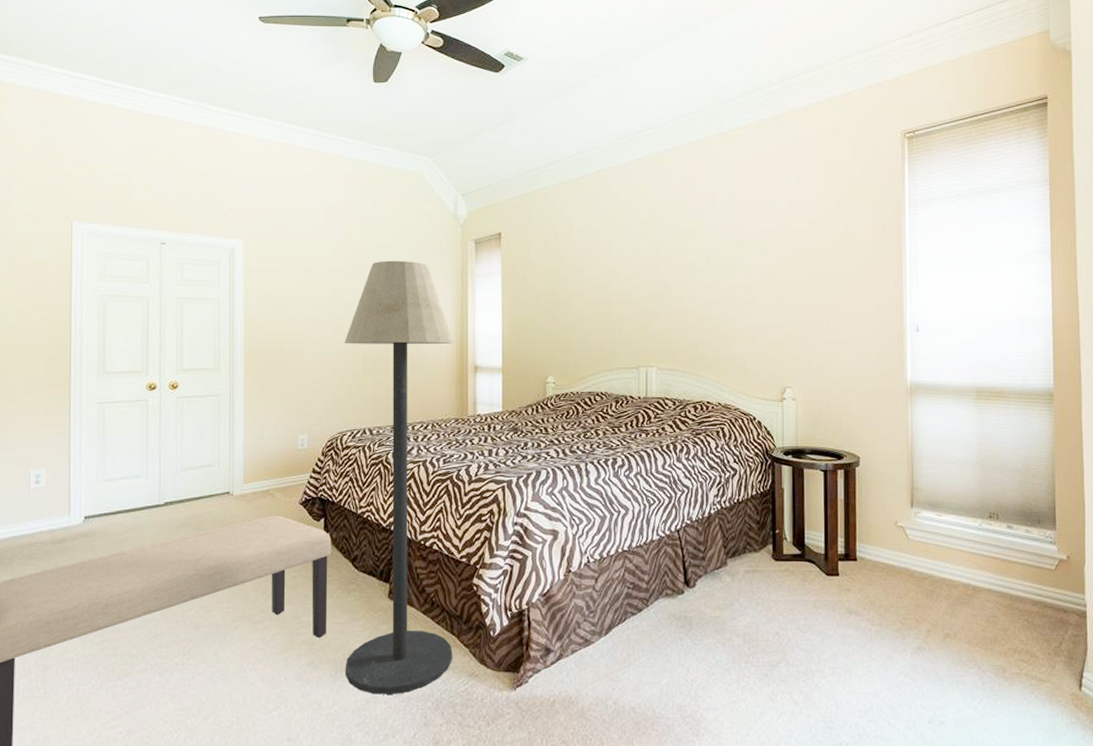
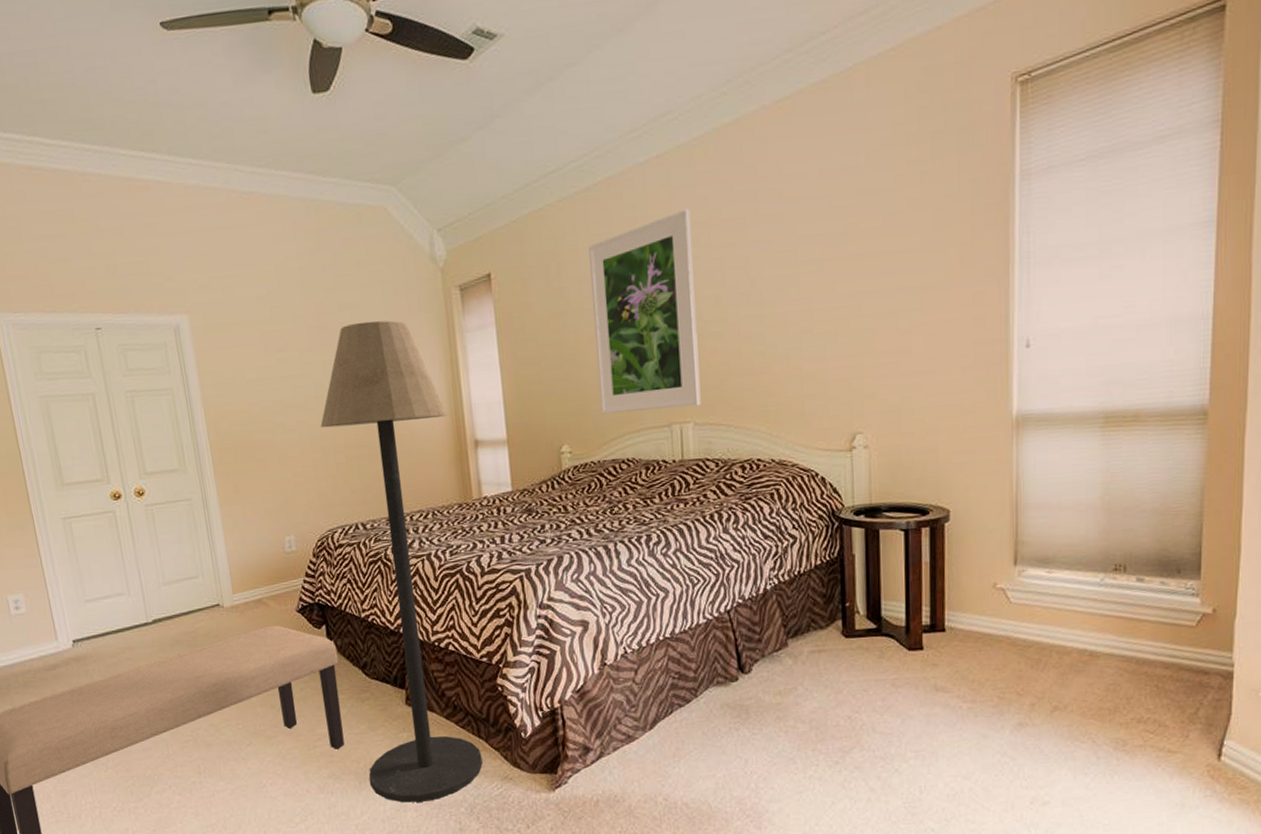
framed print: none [581,200,664,354] -> present [589,209,701,414]

